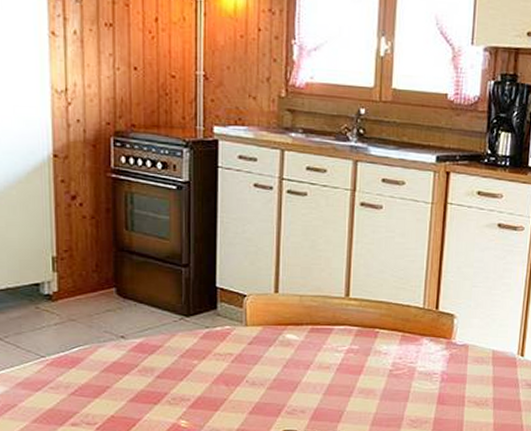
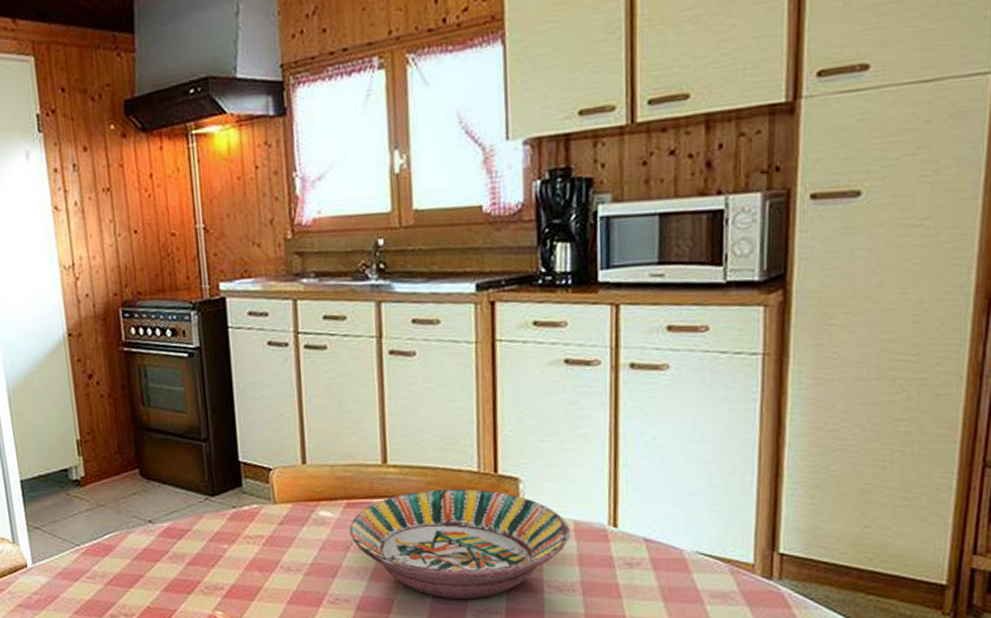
serving bowl: none [310,320,490,411] -> present [348,488,571,600]

